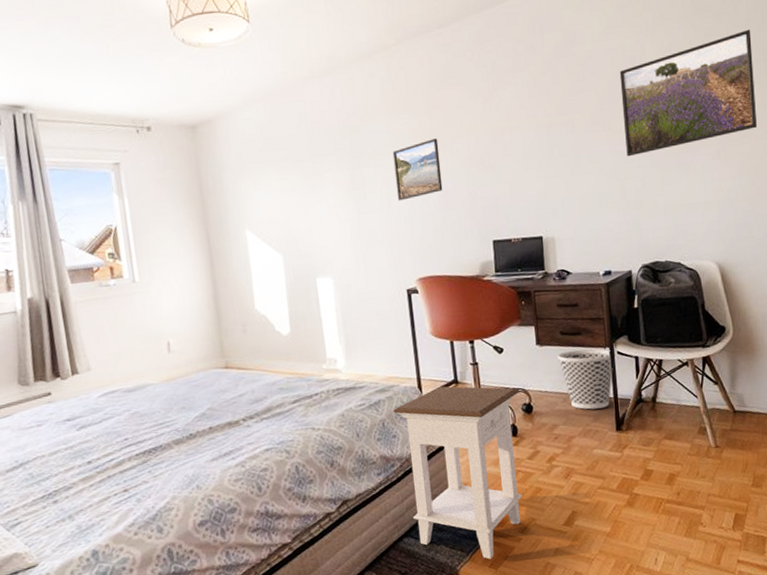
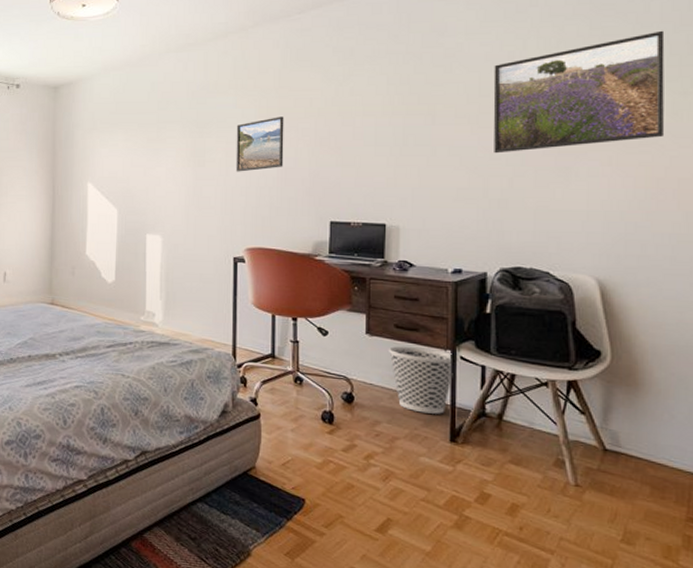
nightstand: present [393,386,522,559] -> none [204,358,341,547]

